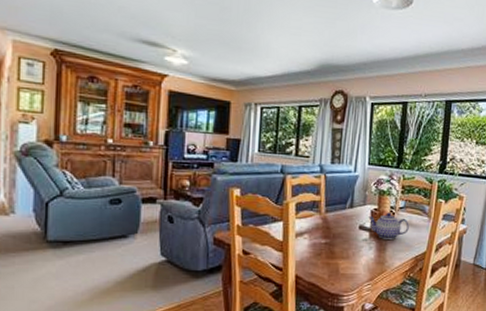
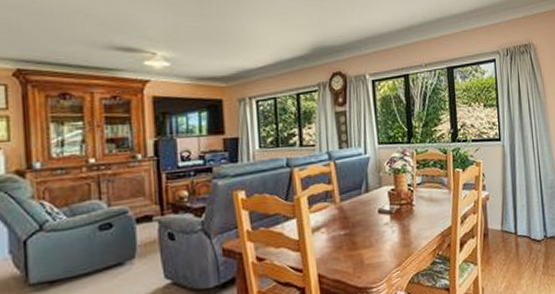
teapot: present [368,212,409,240] -> none [386,190,430,220]

